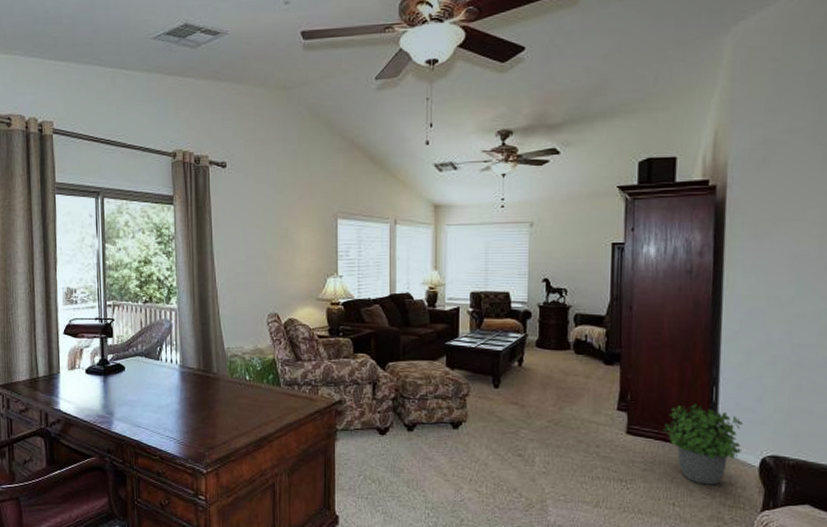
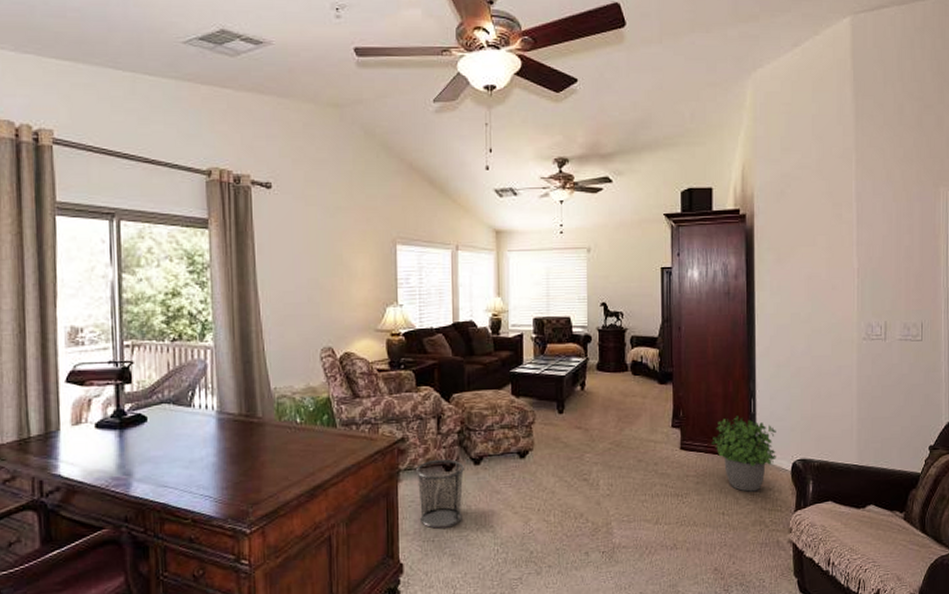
waste bin: none [351,422,398,488] -> present [415,459,464,529]

